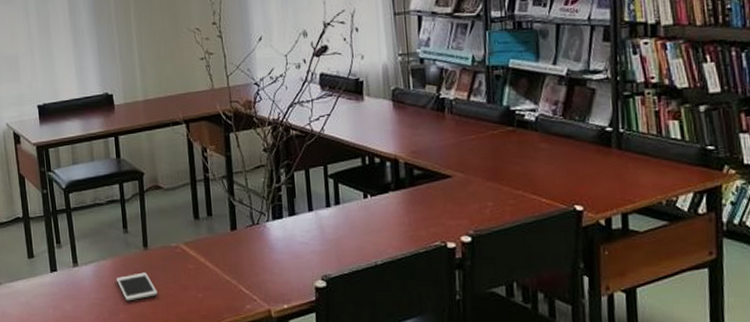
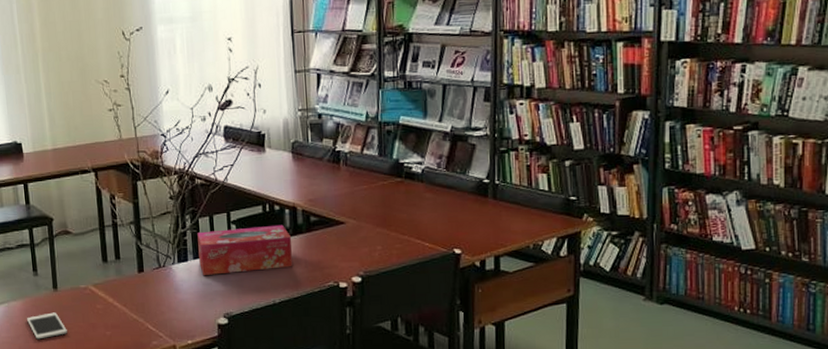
tissue box: none [293,178,395,234] -> present [197,224,292,275]

